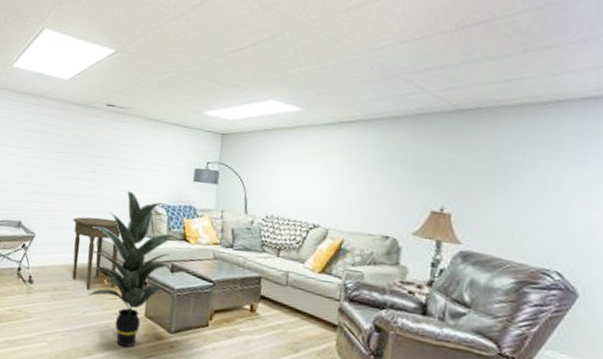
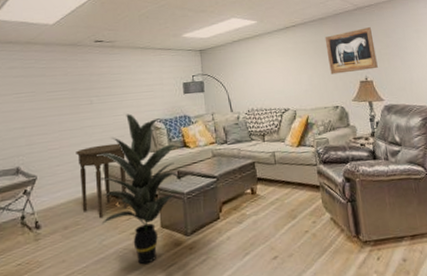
wall art: none [389,139,470,200] -> present [324,27,378,75]

